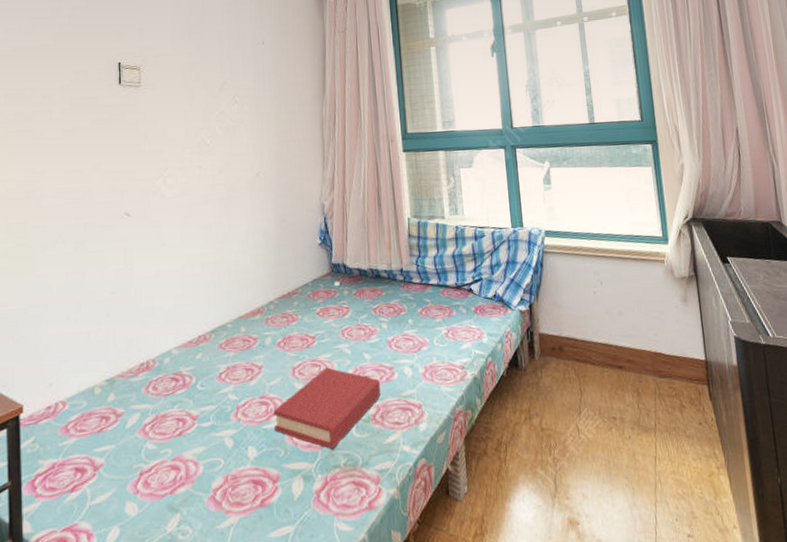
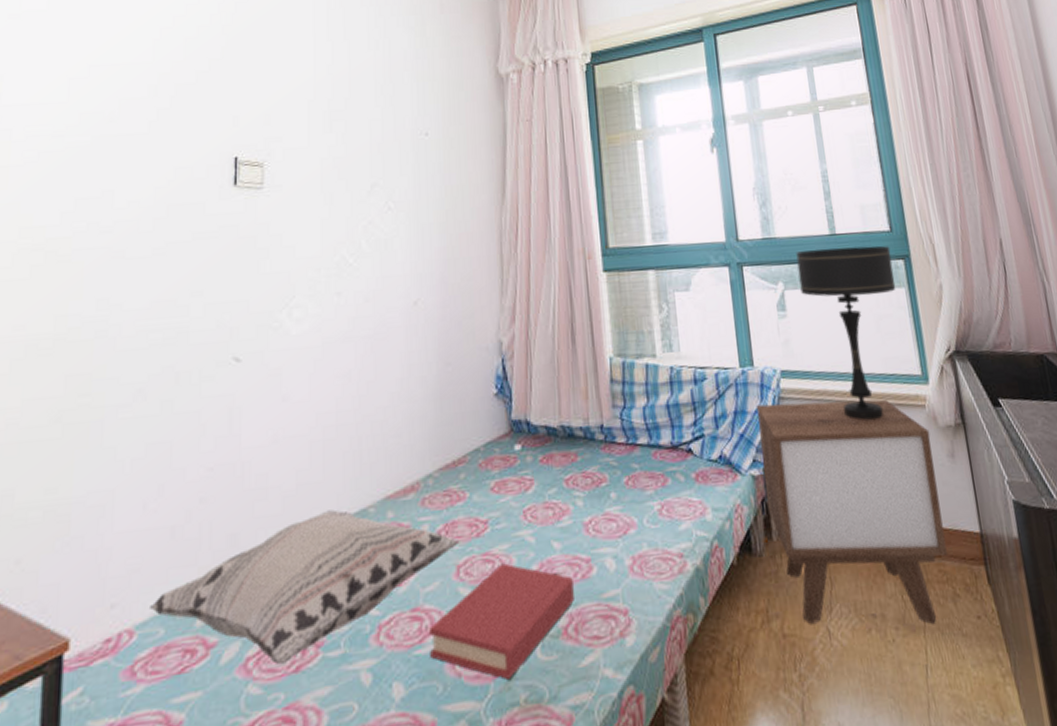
decorative pillow: none [76,324,295,430] -> present [150,509,460,665]
nightstand: none [524,255,677,426] -> present [756,399,947,624]
table lamp: none [560,132,644,271] -> present [796,245,896,421]

